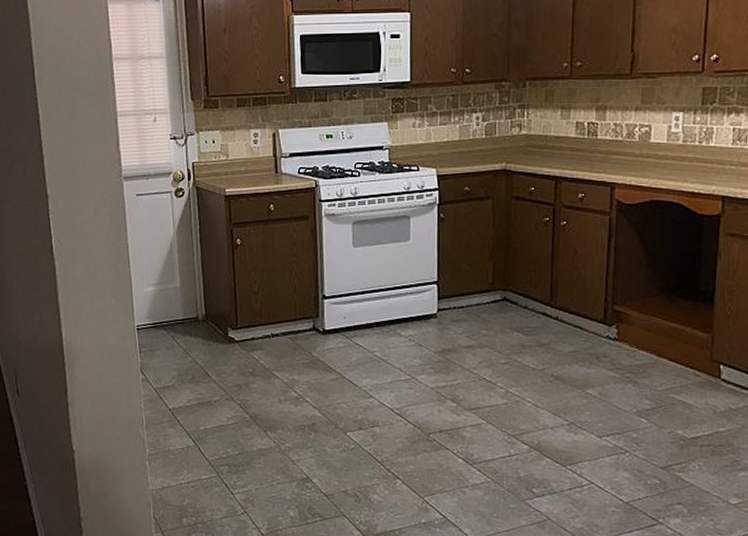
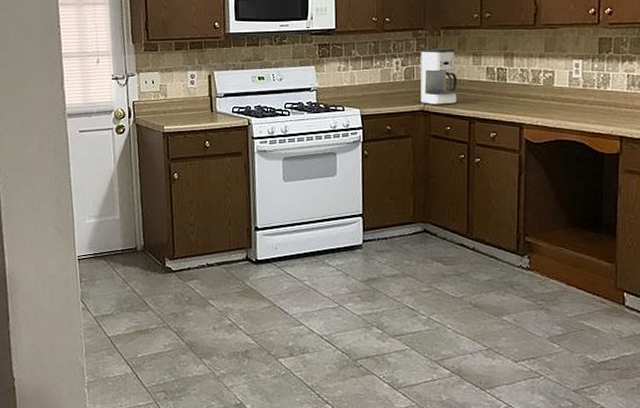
coffee maker: none [502,102,544,163] -> present [420,48,458,105]

